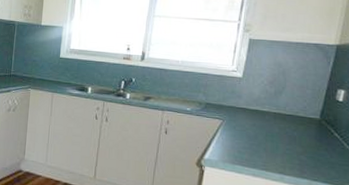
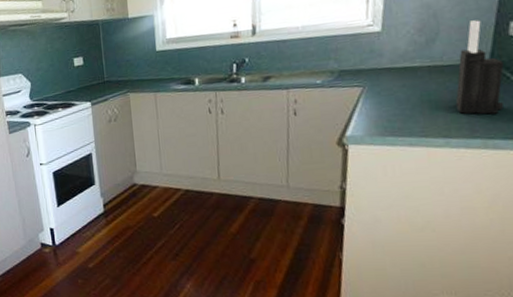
knife block: none [291,83,330,161] -> present [455,20,505,115]

